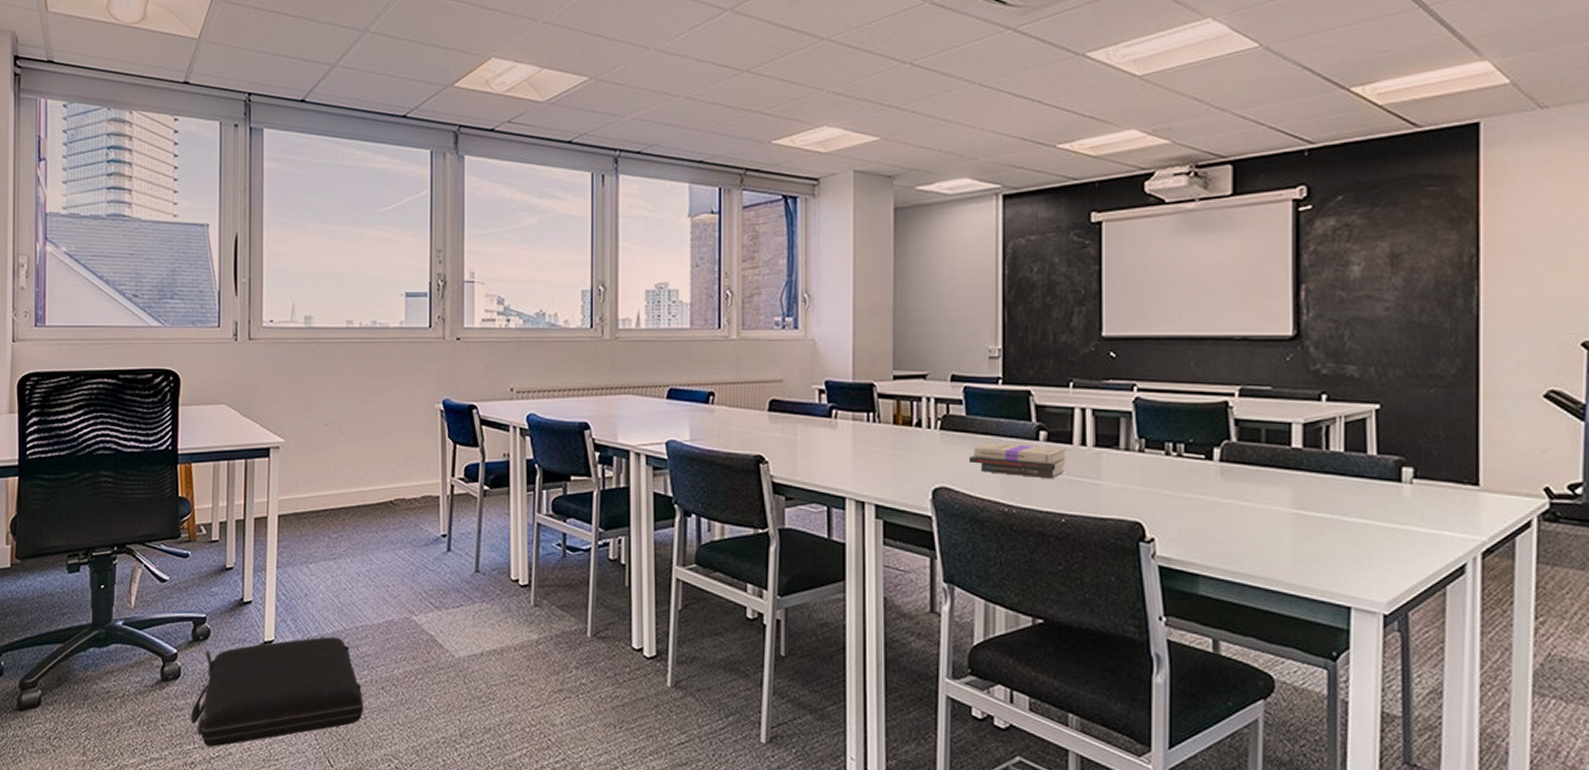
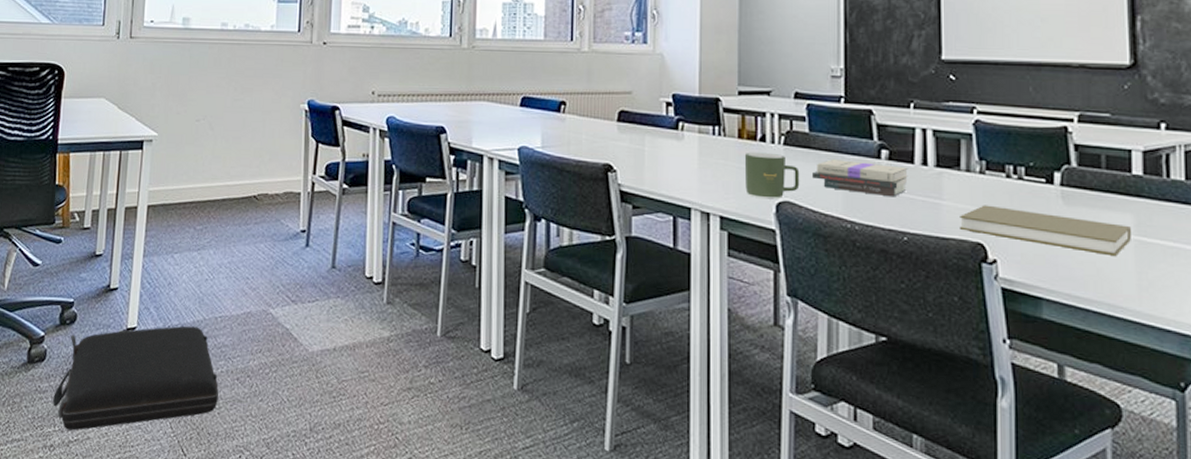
mug: none [900,438,956,486] -> present [744,152,800,200]
book: none [1118,483,1288,529] -> present [960,205,1131,255]

